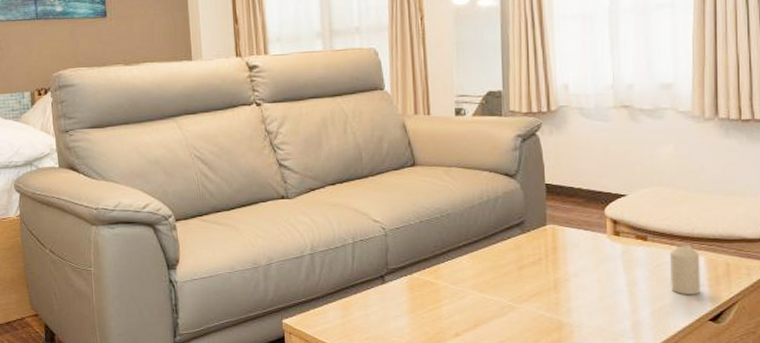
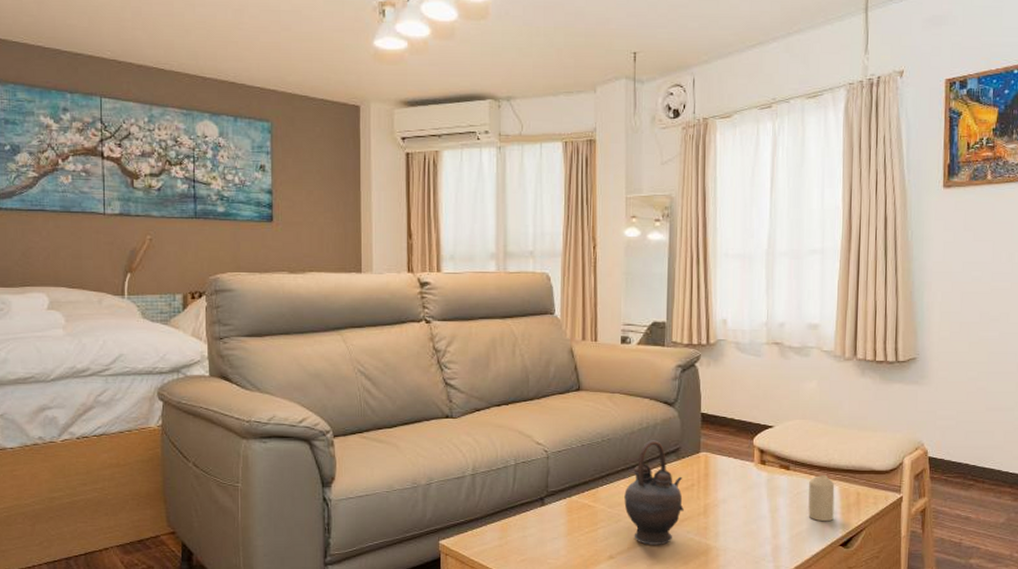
teapot: none [467,214,532,322] -> present [624,440,684,545]

